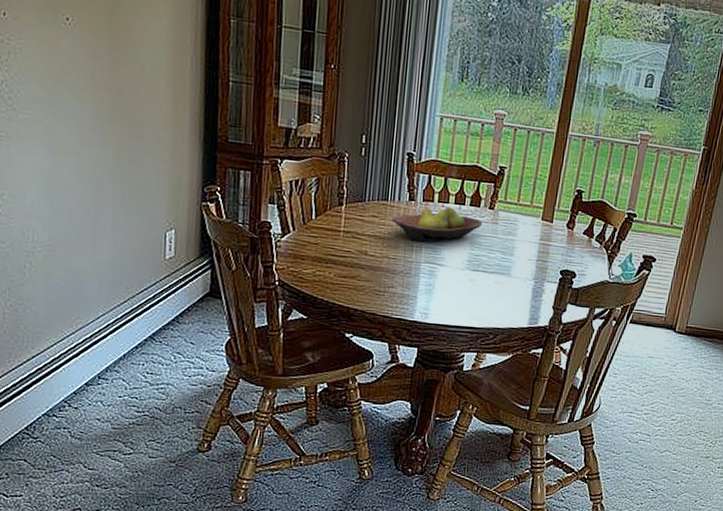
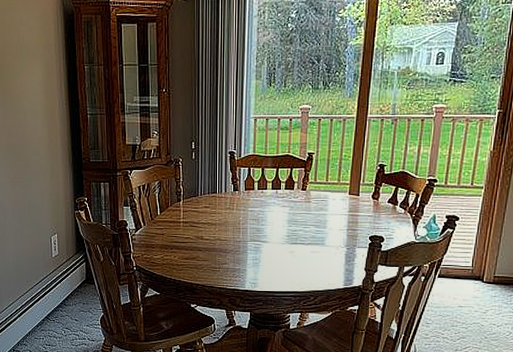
fruit bowl: present [392,206,483,242] -> none [221,192,297,224]

